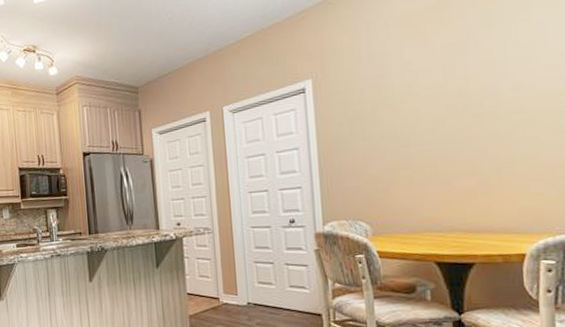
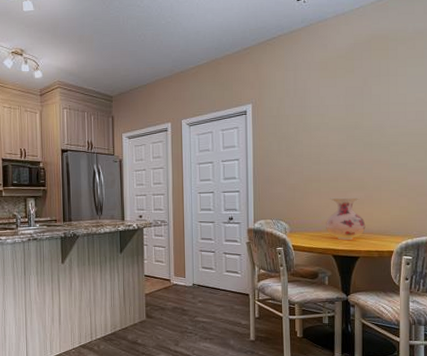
vase: none [422,184,482,242] -> present [326,197,366,240]

